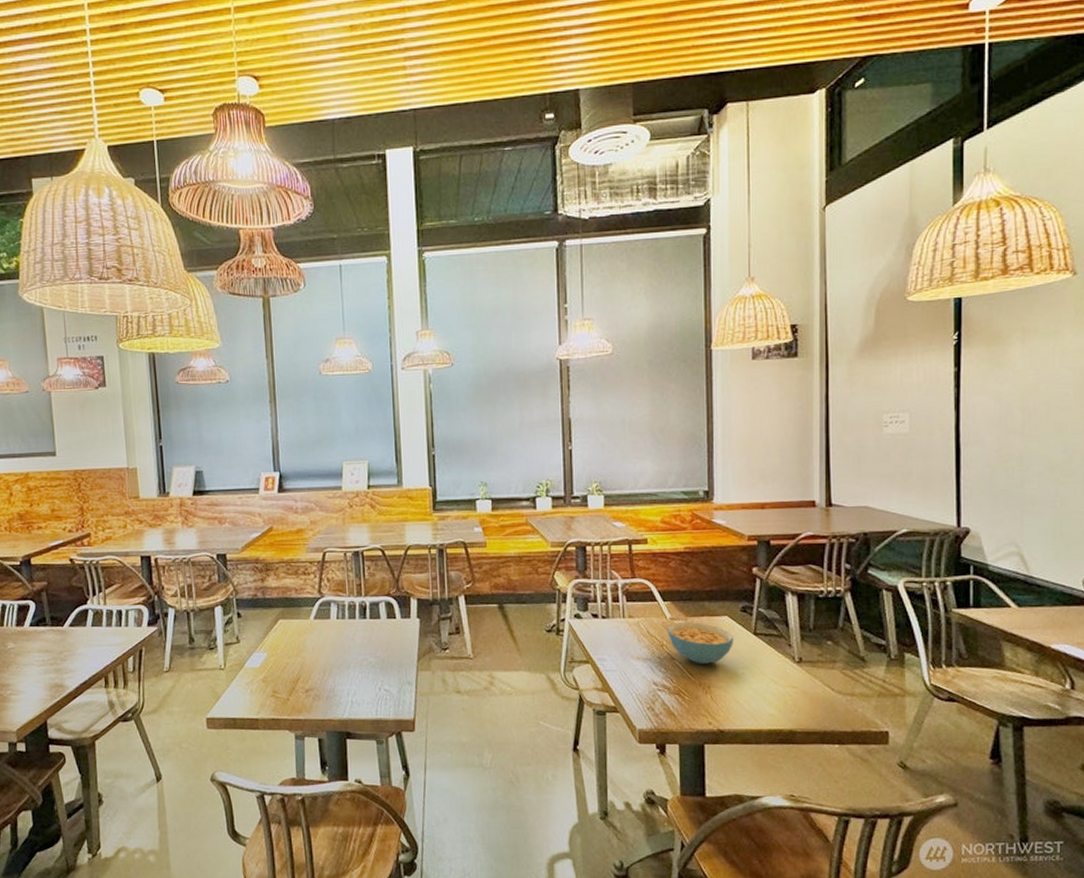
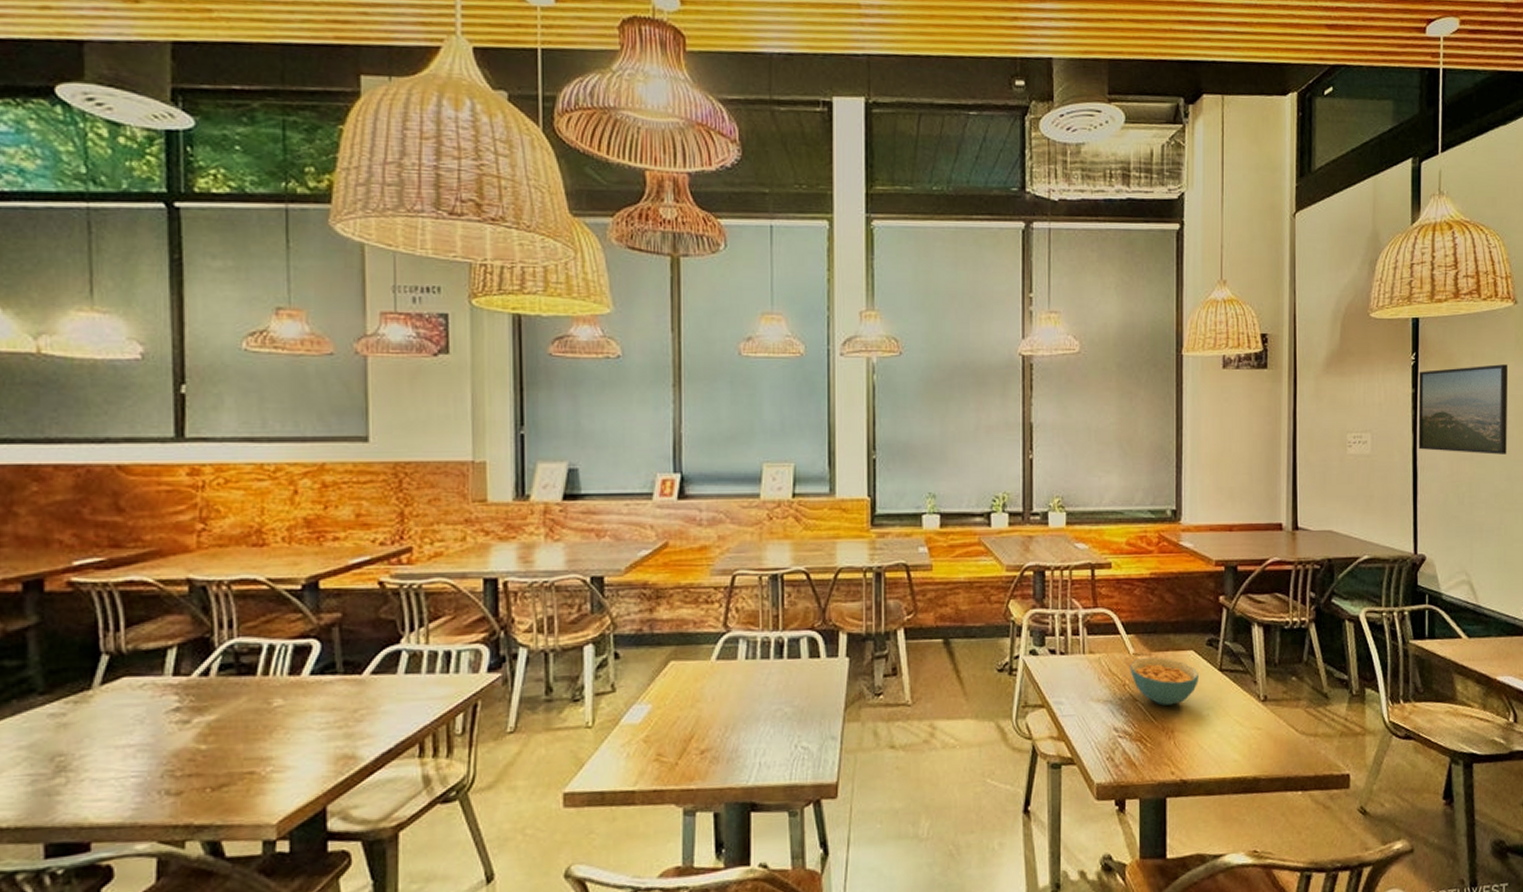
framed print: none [961,337,1065,428] -> present [1418,364,1507,455]

